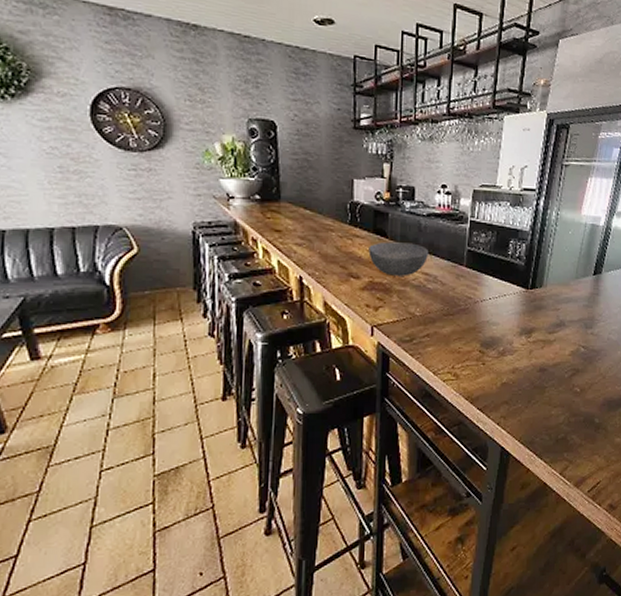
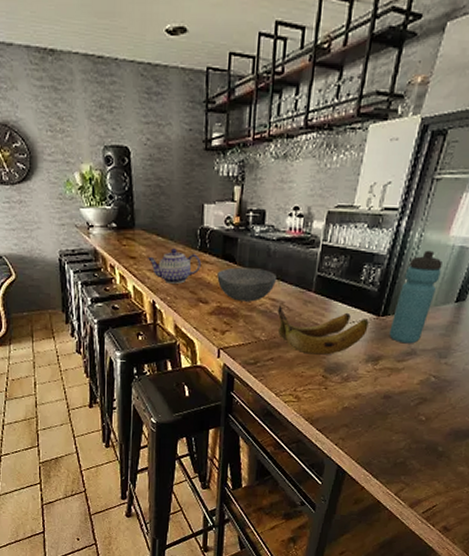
teapot: none [295,222,351,258] -> present [148,248,201,284]
banana: none [431,280,519,329] -> present [277,306,369,355]
water bottle: none [539,227,578,316] -> present [389,250,443,344]

